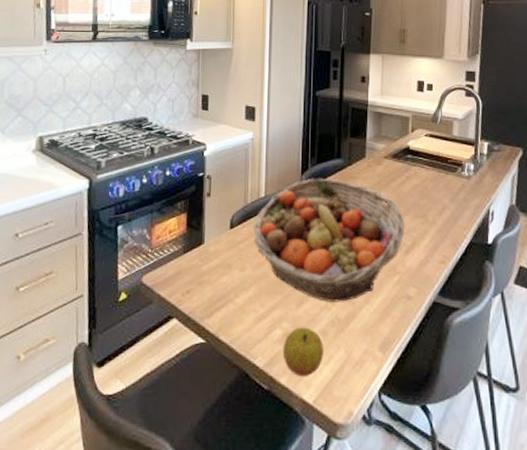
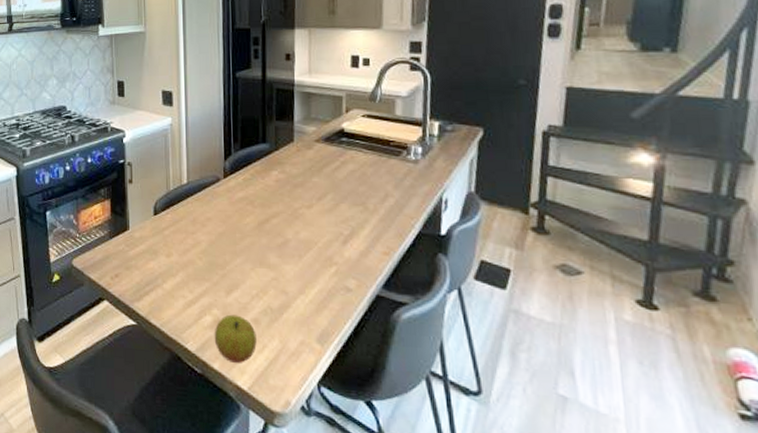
fruit basket: present [253,178,405,302] -> none [177,164,342,292]

